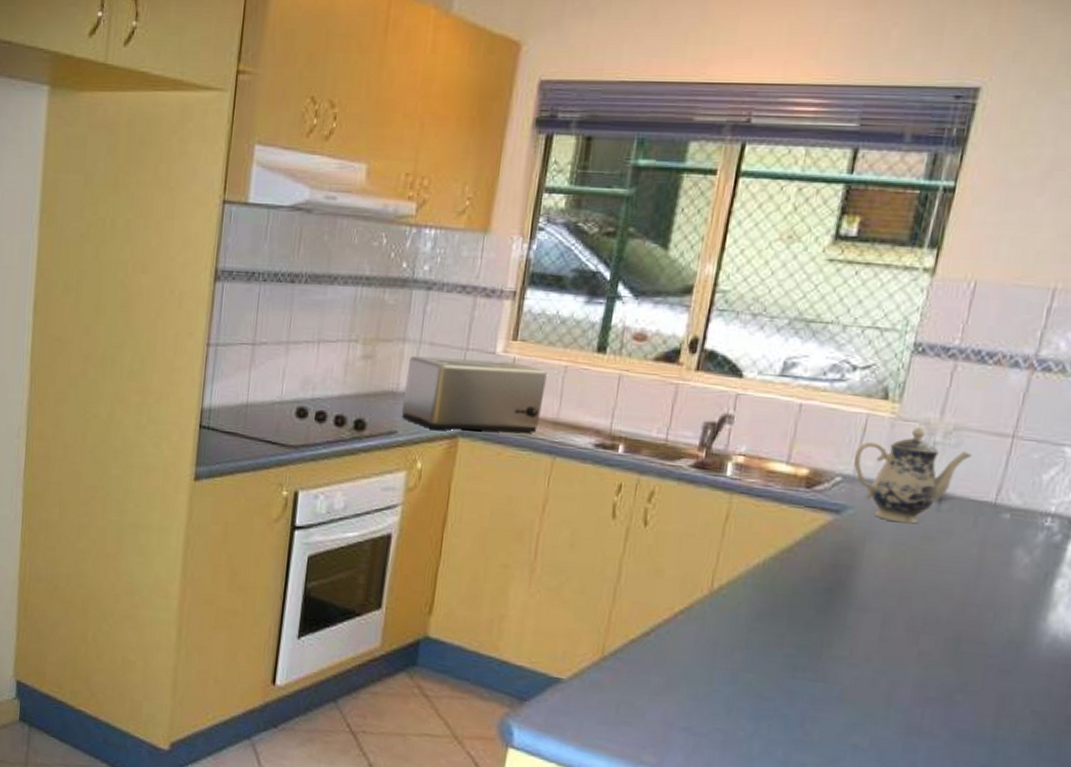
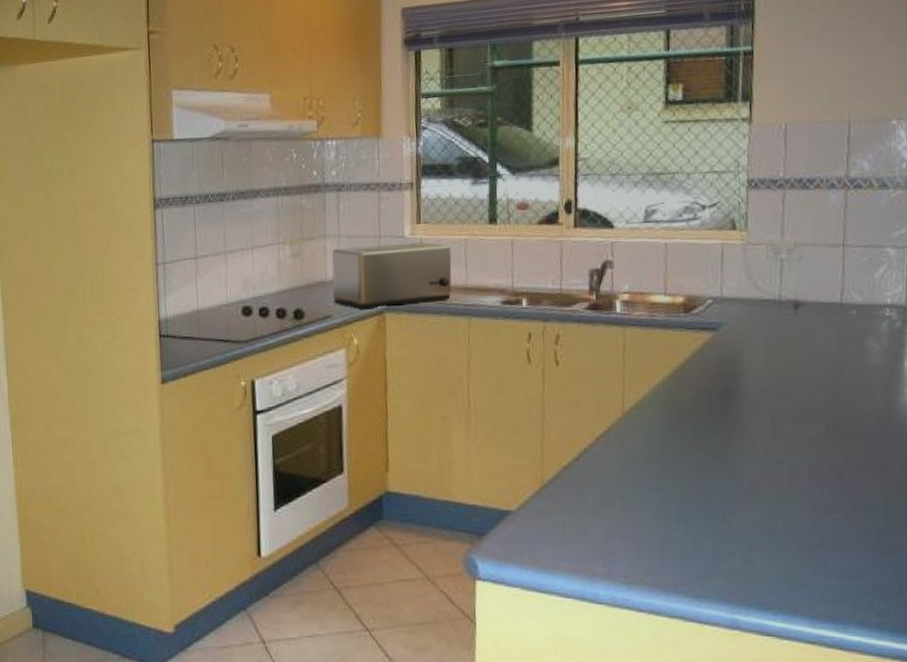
teapot: present [853,427,972,524] -> none [718,249,814,331]

